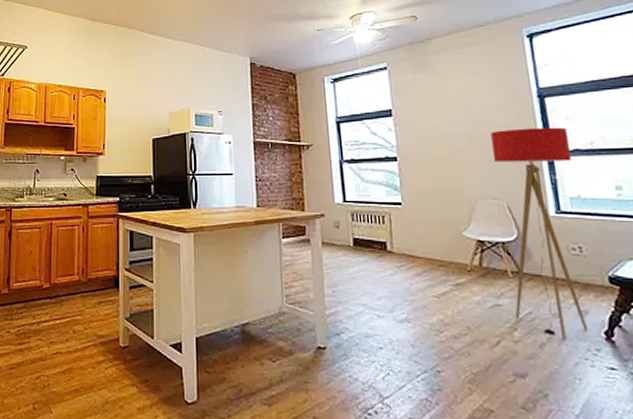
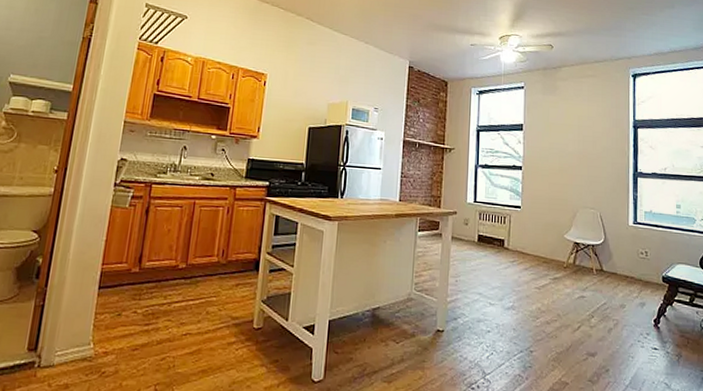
floor lamp: present [491,127,589,339] -> none [594,151,651,325]

